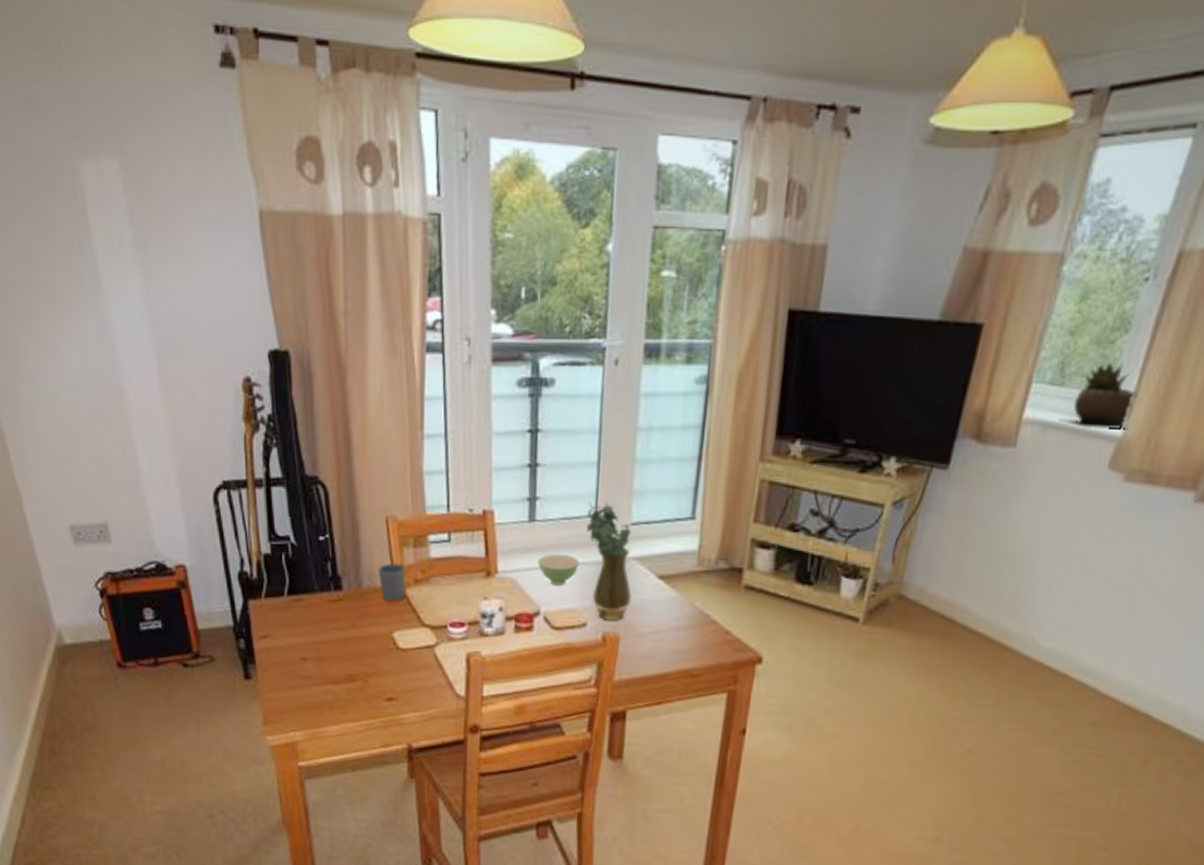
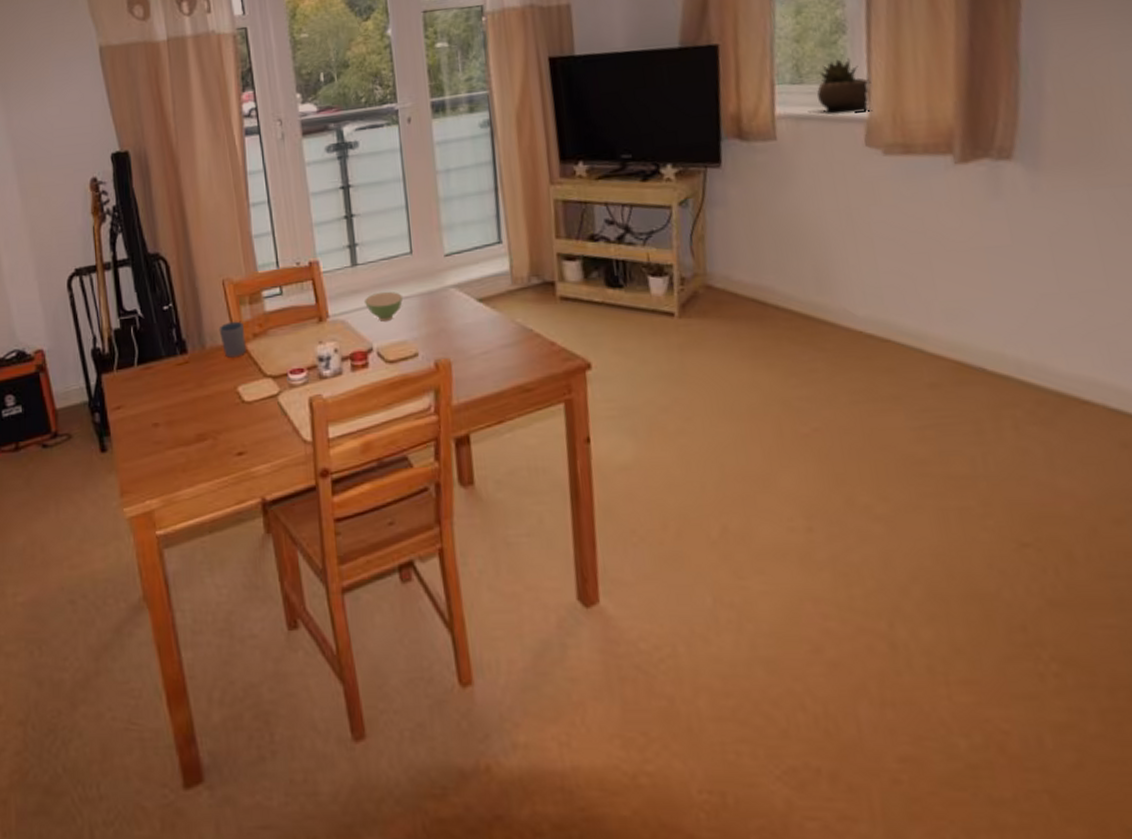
vase: present [586,500,632,621] -> none [402,238,456,348]

